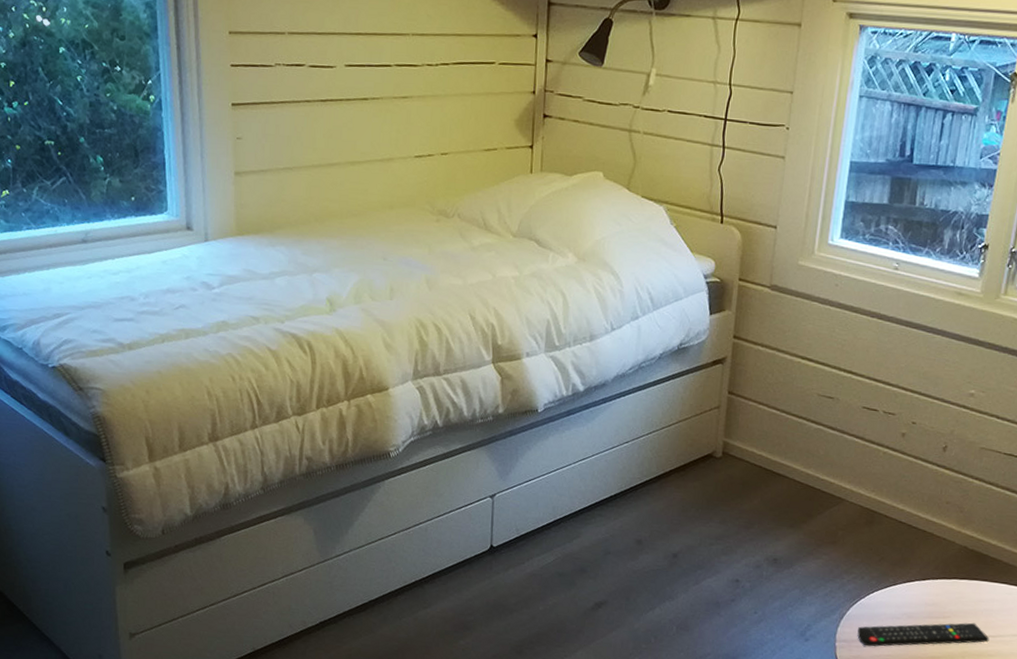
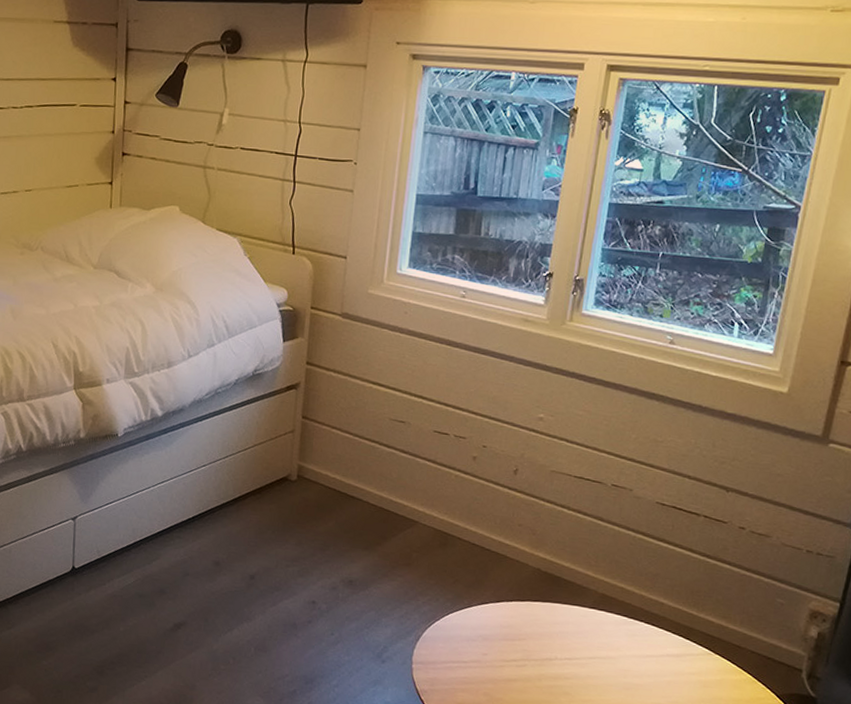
remote control: present [857,622,990,647] -> none [433,645,566,669]

